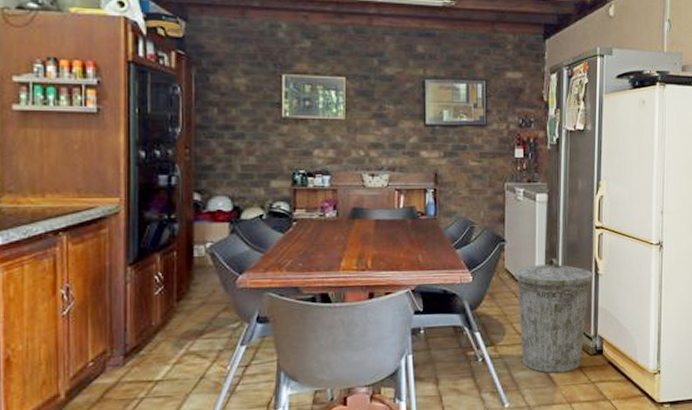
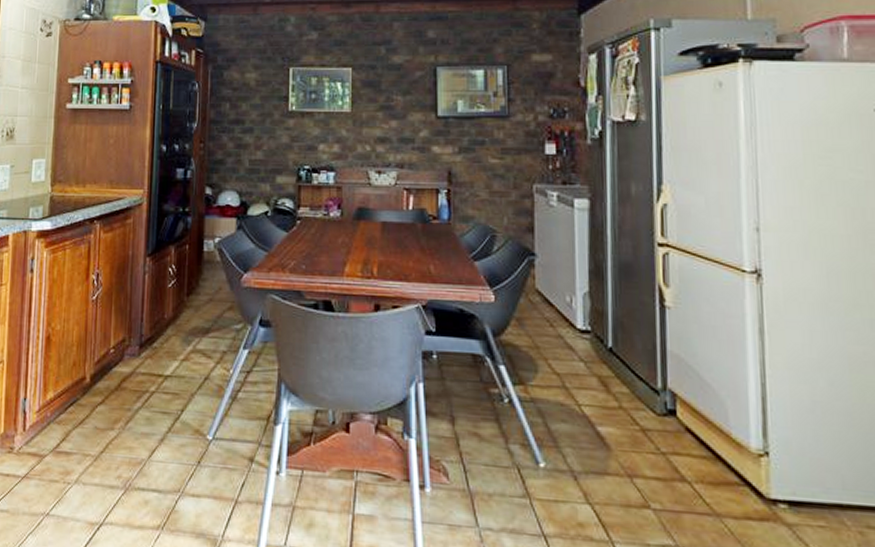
trash can: present [514,258,593,373] -> none [547,280,657,433]

